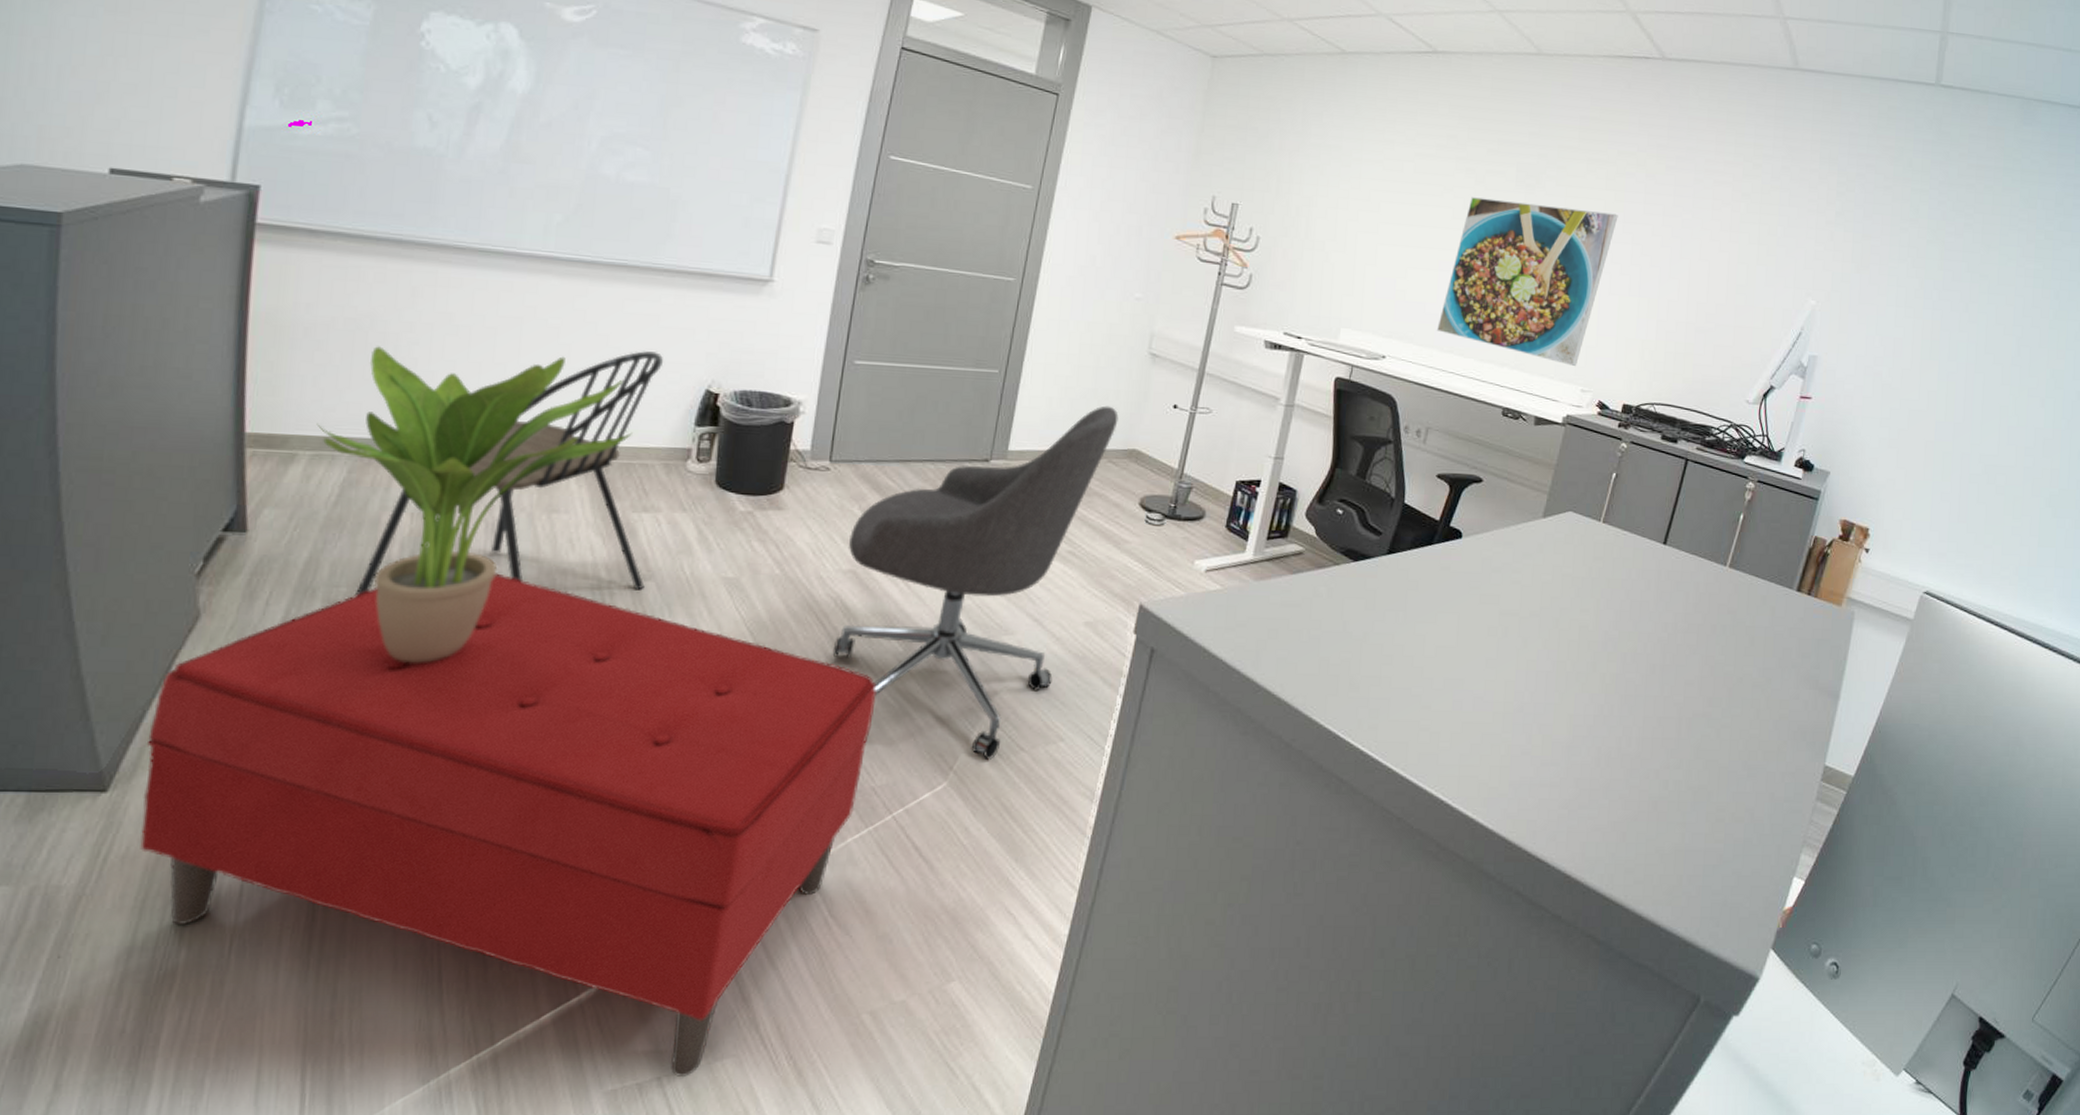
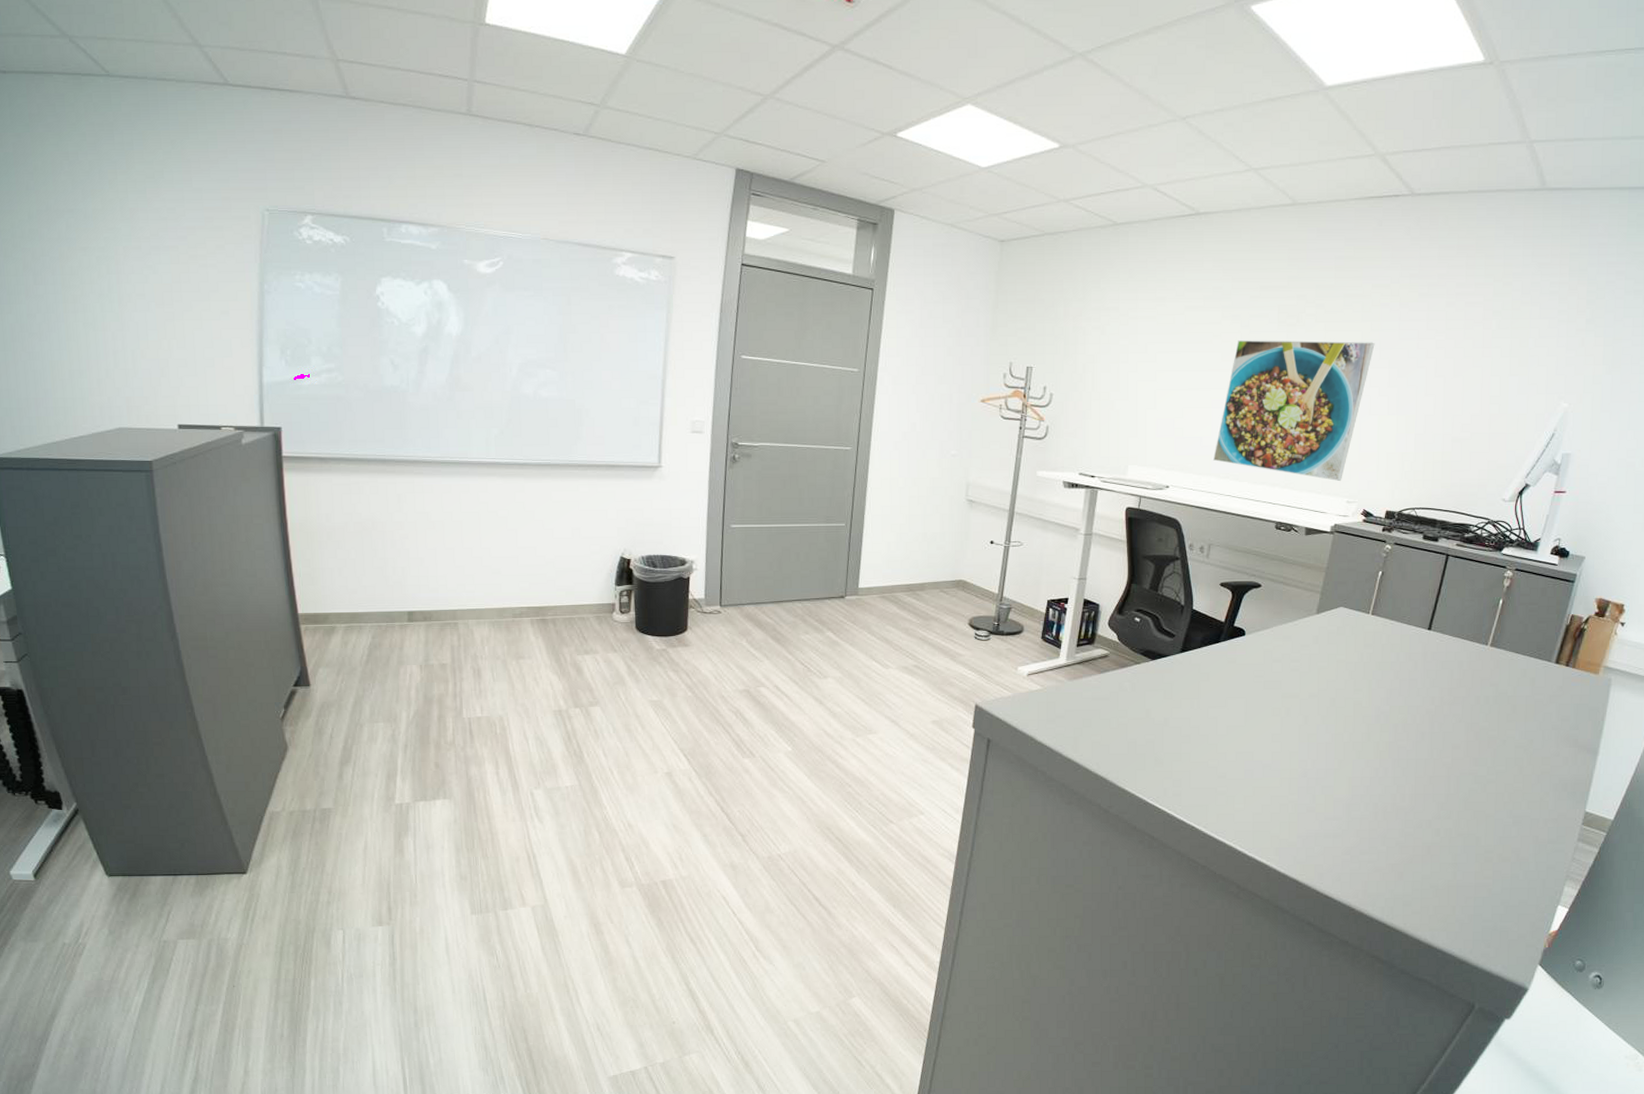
bench: present [140,573,877,1078] -> none [267,706,775,1067]
potted plant: present [316,346,632,663] -> none [346,539,570,775]
chair: present [354,351,664,596] -> none [389,530,593,728]
chair: present [832,405,1119,761] -> none [738,546,946,832]

